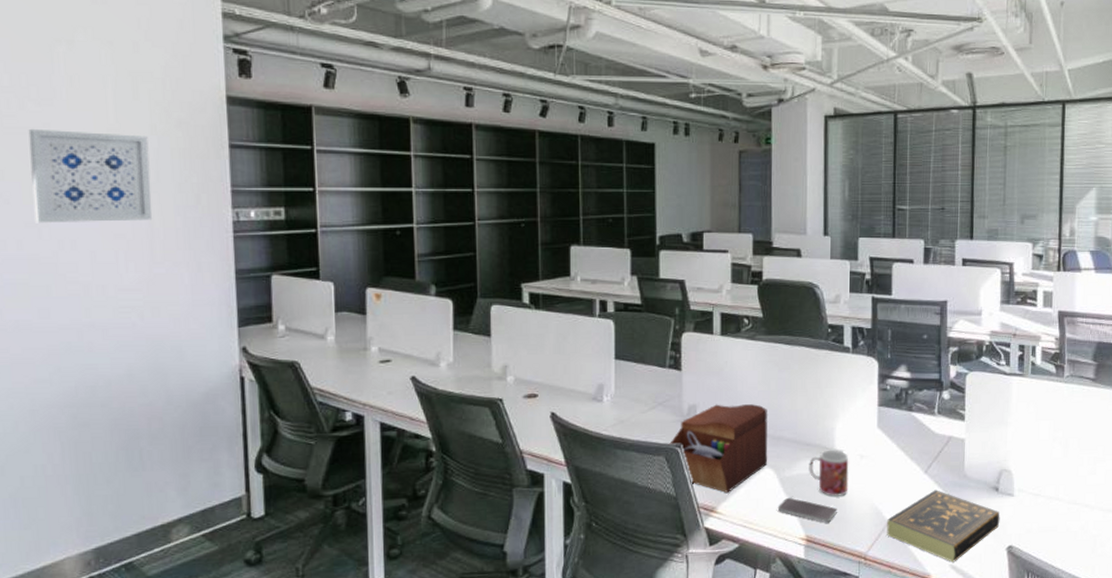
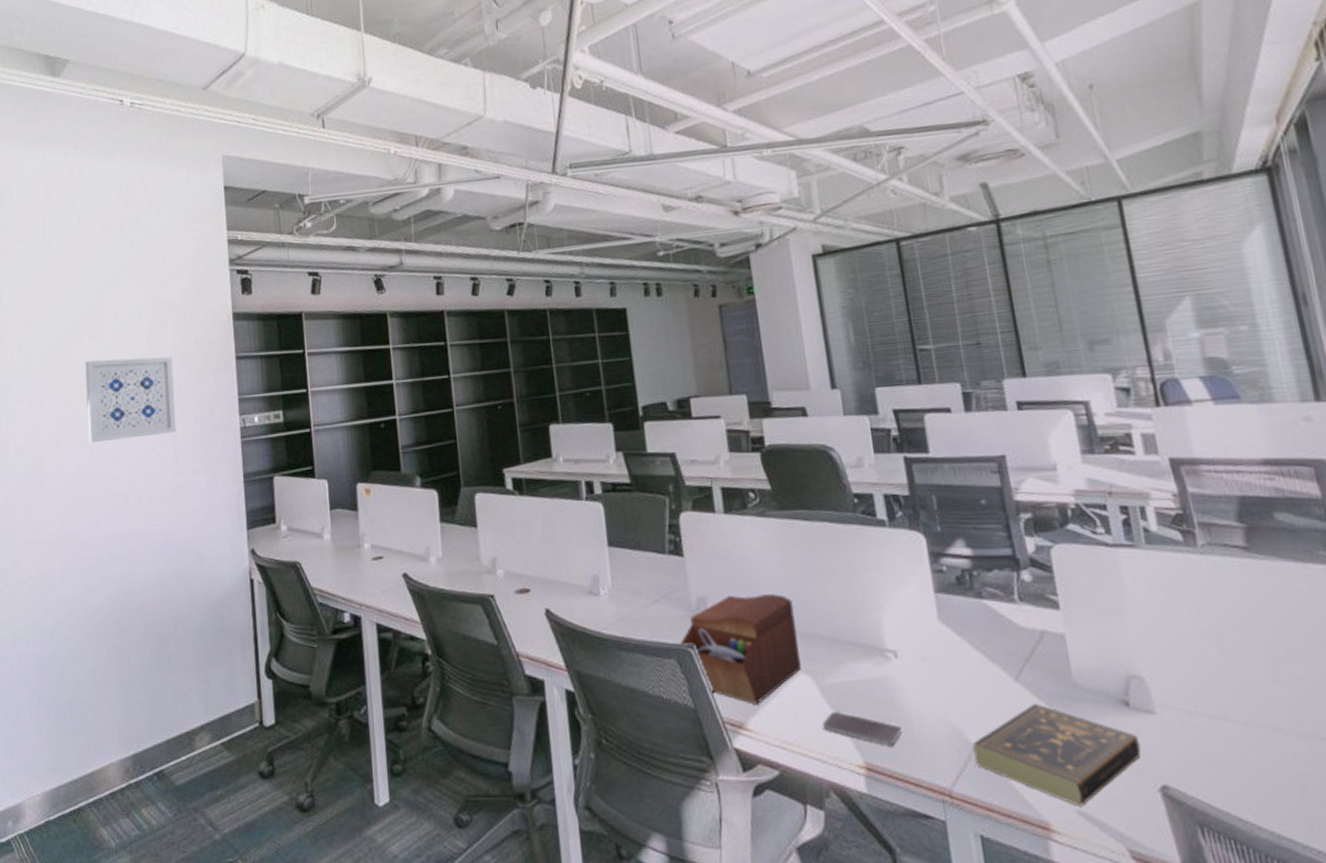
mug: present [809,449,849,497] -> none [854,649,913,711]

